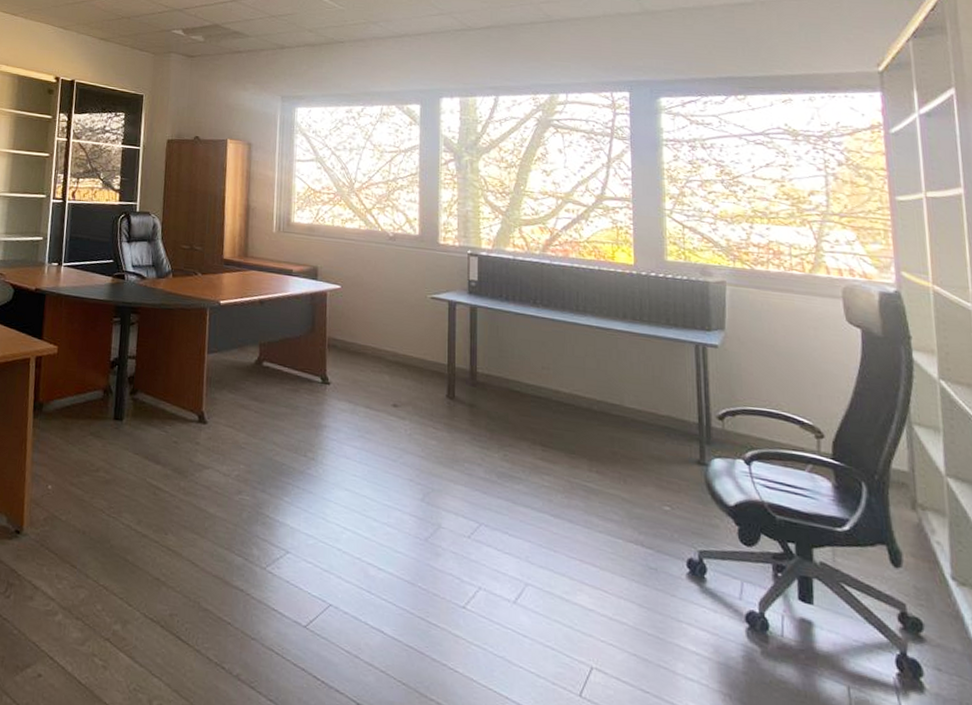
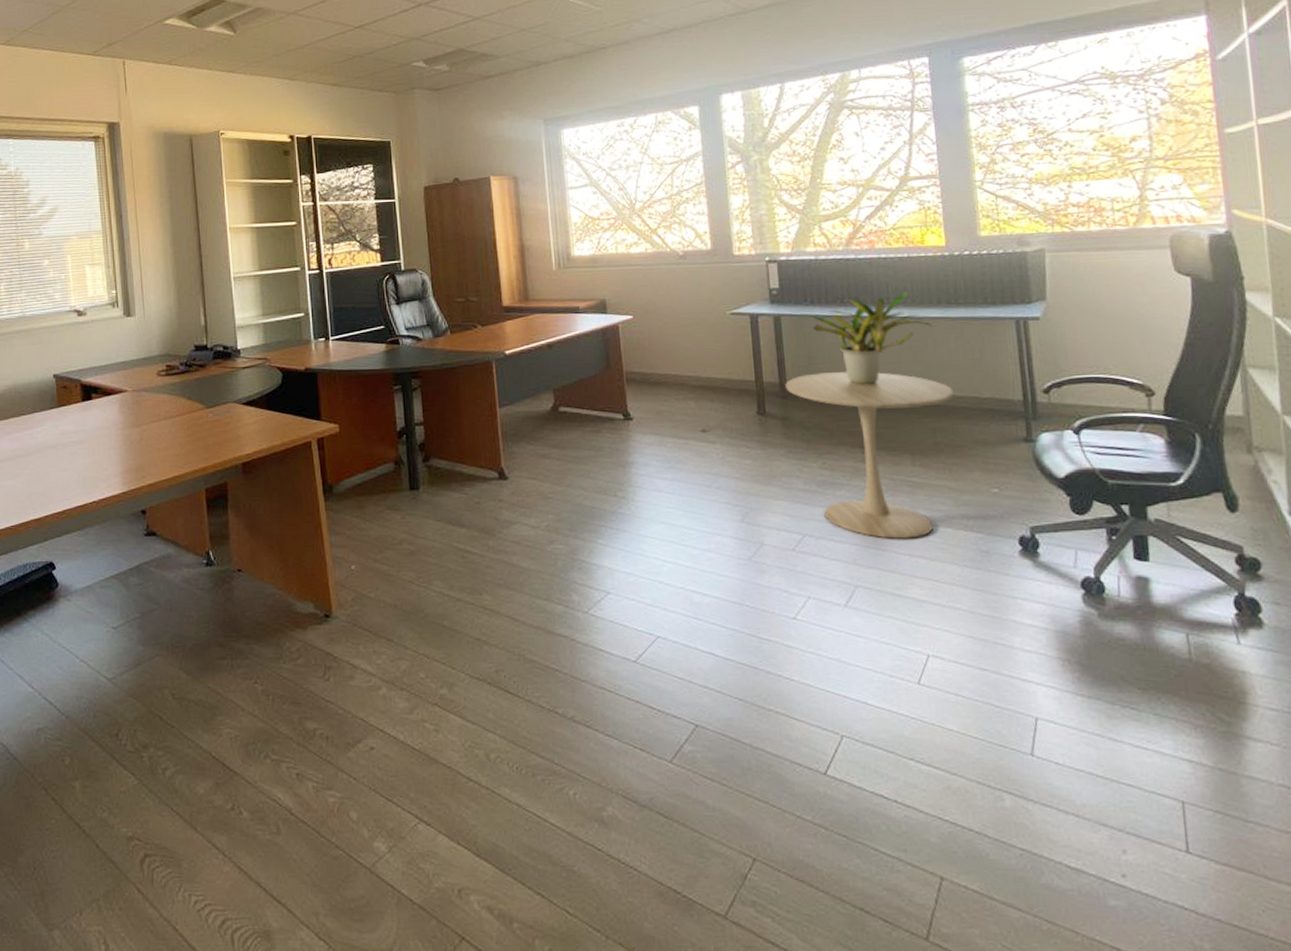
side table: none [475,366,633,545] -> present [785,372,954,540]
potted plant: none [496,299,616,386] -> present [801,291,932,385]

